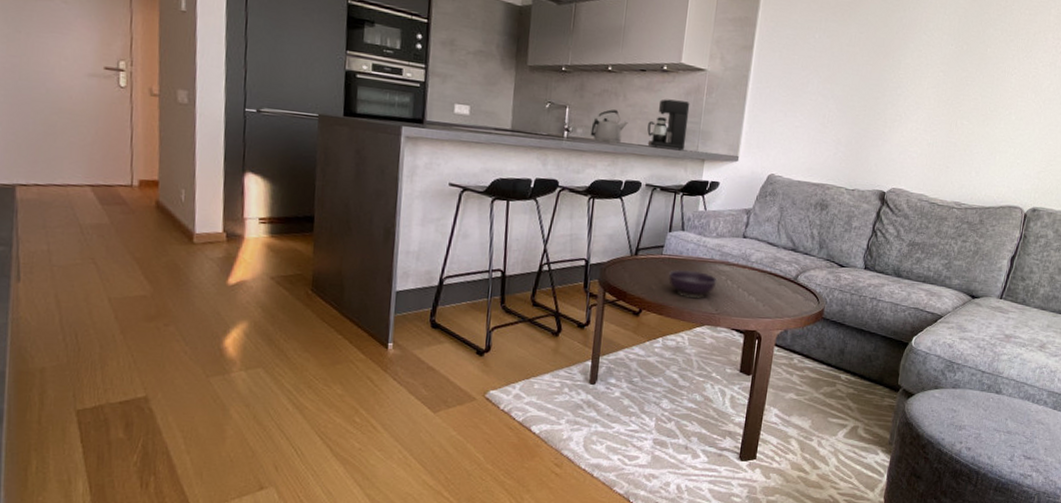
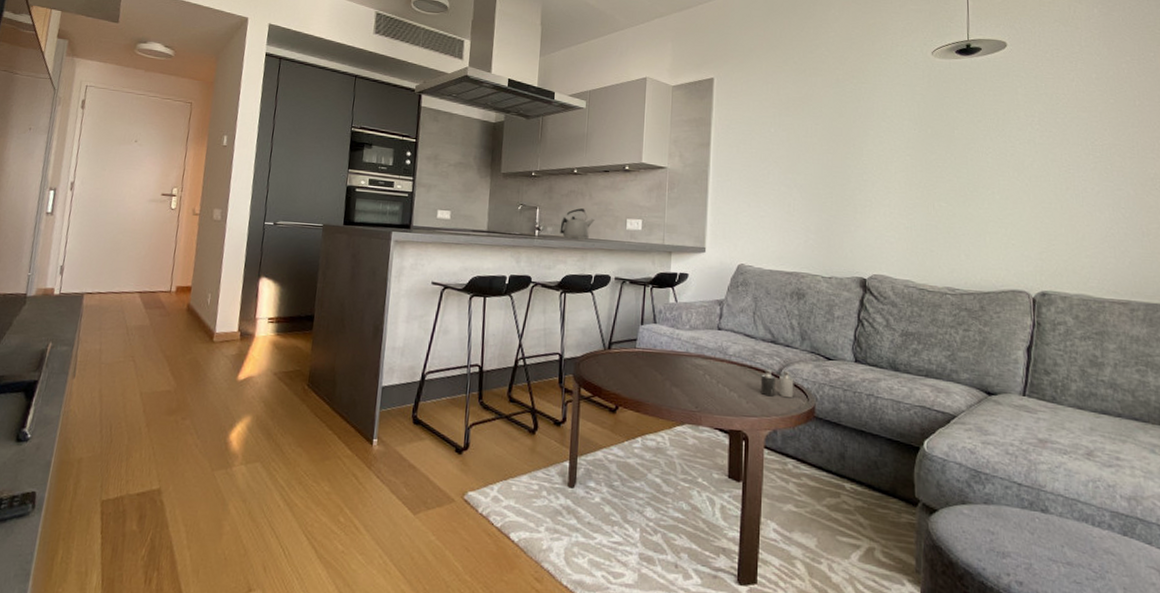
coffee maker: present [647,99,690,151] -> none [614,196,653,244]
bowl: present [669,270,718,298] -> none [644,364,695,394]
candle: none [777,274,809,302] -> present [760,368,794,398]

